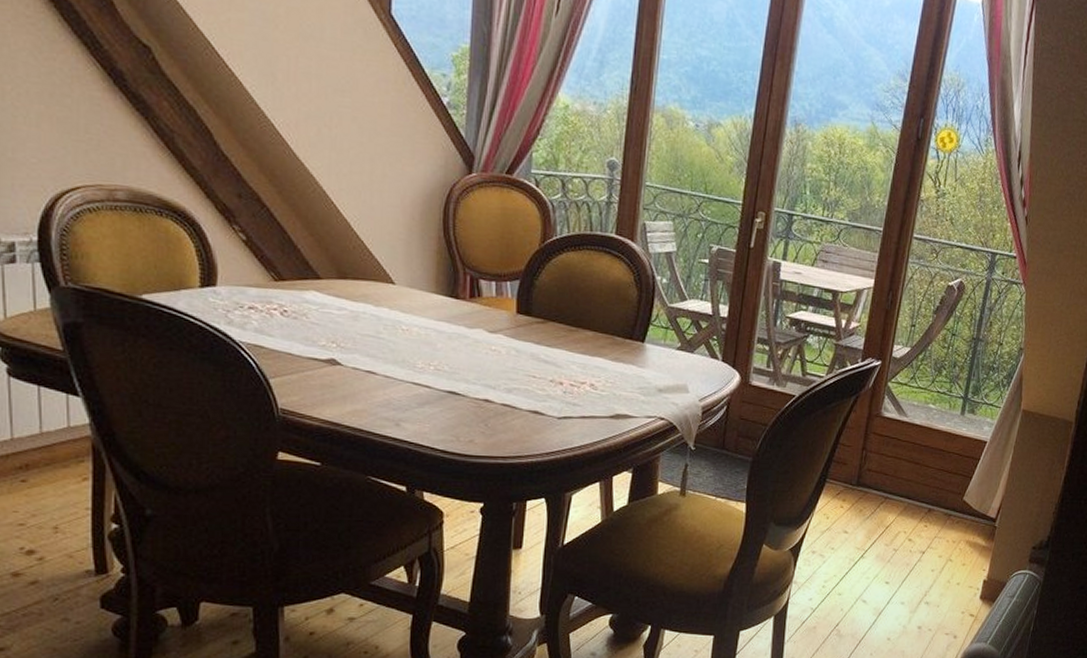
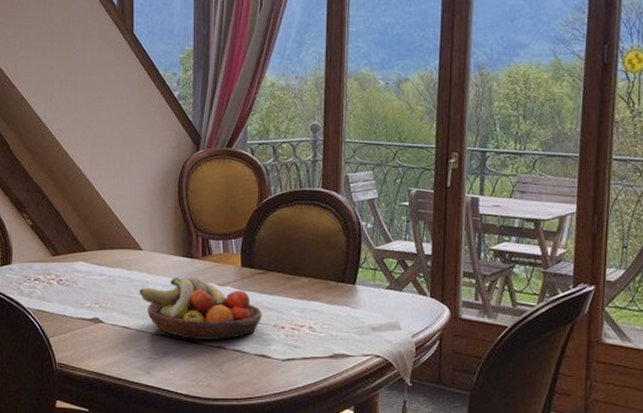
fruit bowl: none [389,319,538,393] -> present [139,277,262,340]

